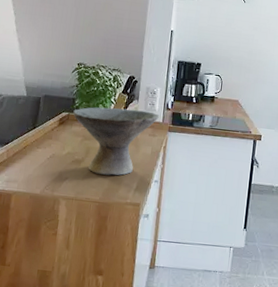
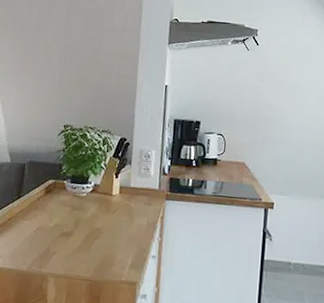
bowl: present [73,107,159,176] -> none [60,173,155,250]

